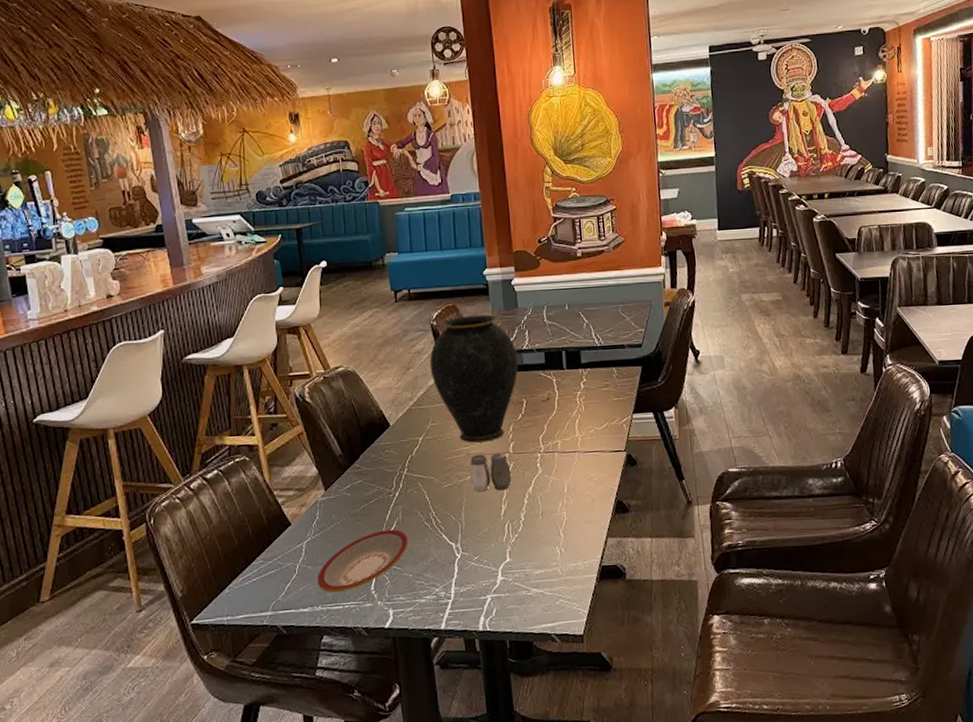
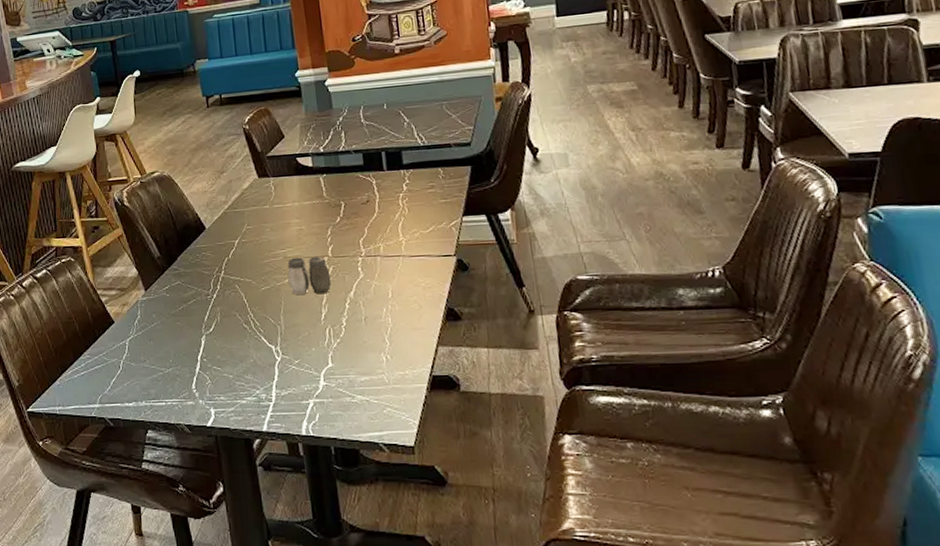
plate: present [318,529,409,593] -> none [141,330,228,390]
vase: present [429,314,519,443] -> none [243,116,335,246]

